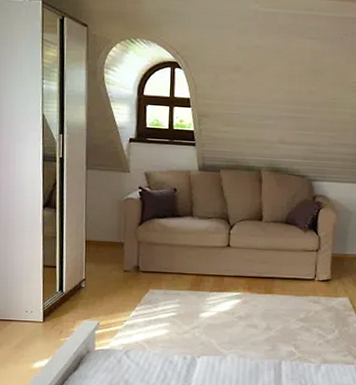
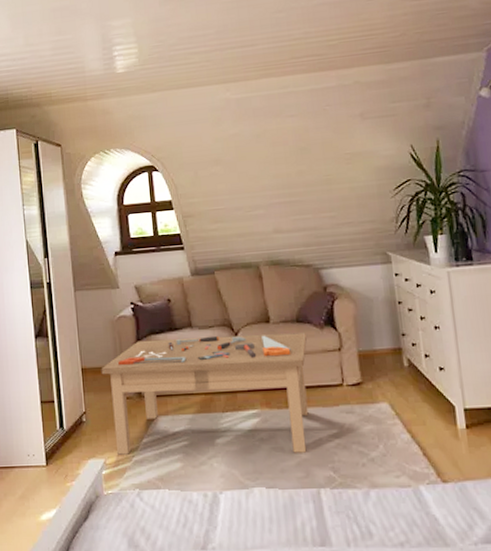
coffee table: none [104,222,292,331] -> present [101,332,309,455]

